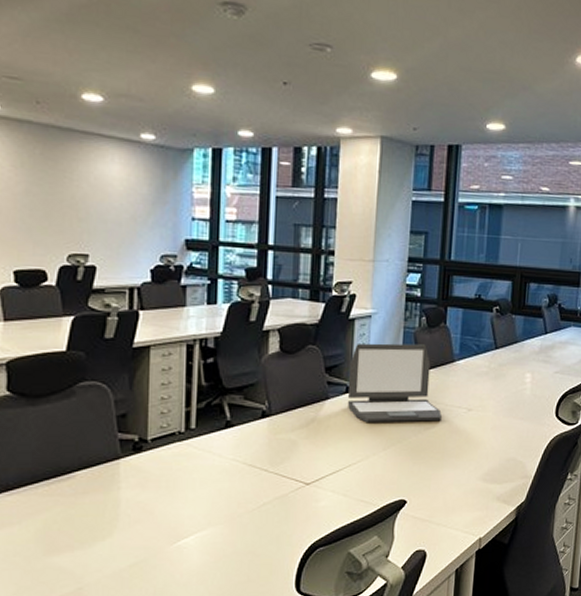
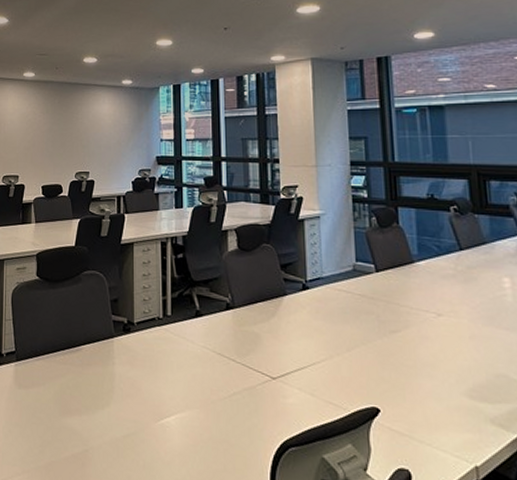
laptop: present [347,343,442,423] -> none [303,242,407,325]

